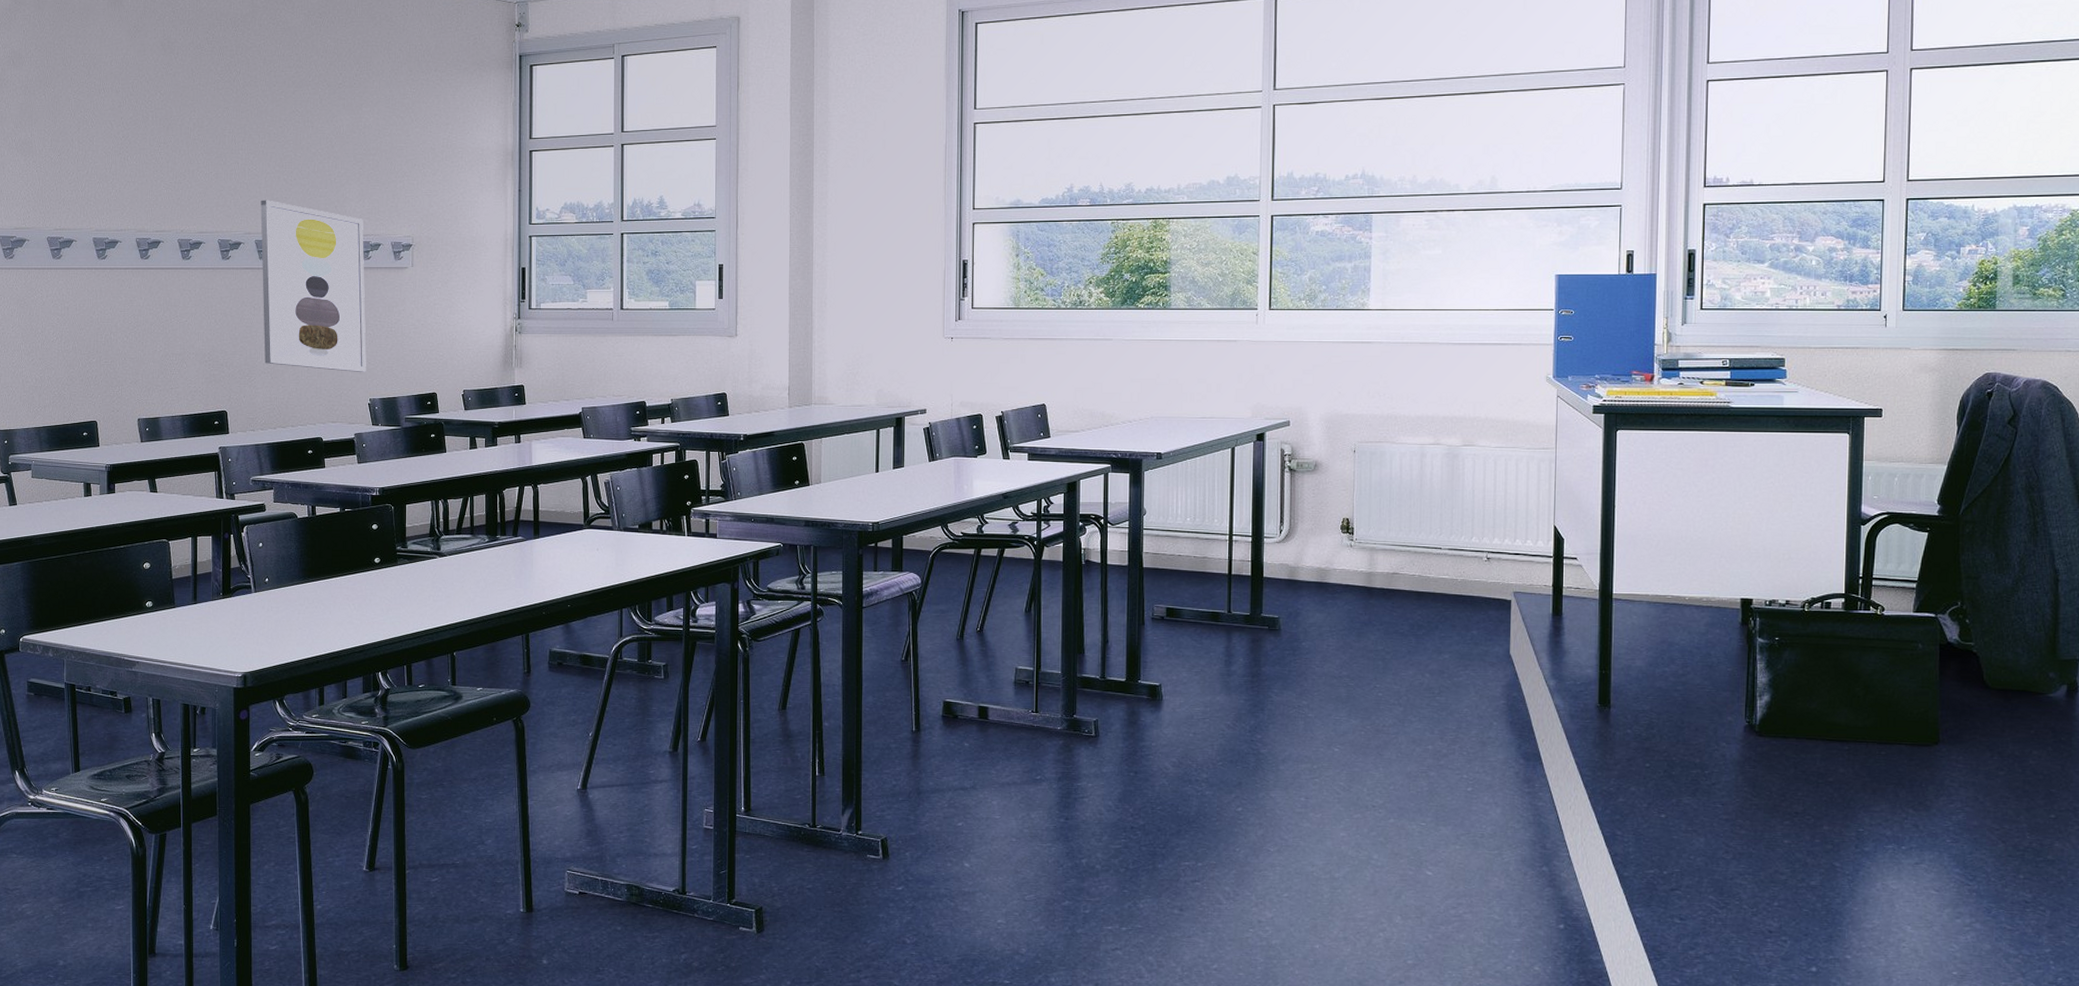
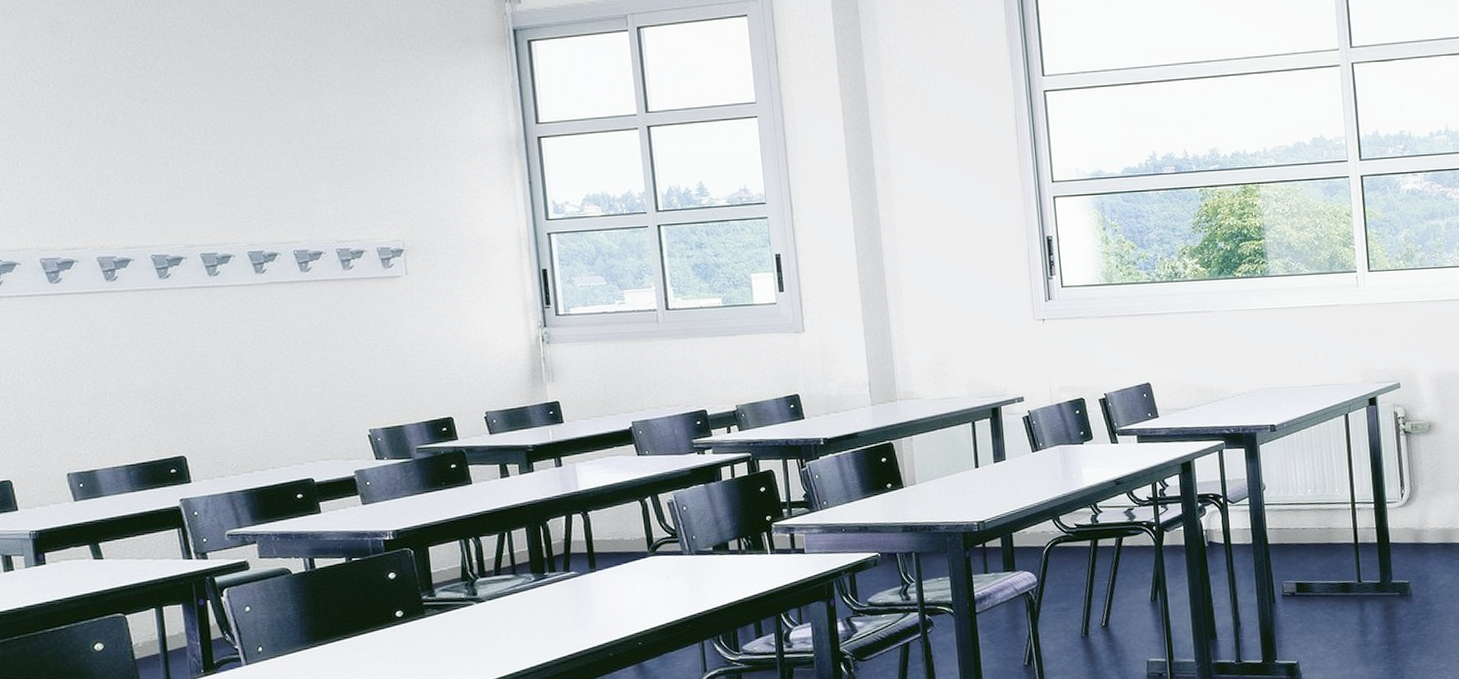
wall art: present [260,200,366,372] -> none [202,205,361,400]

